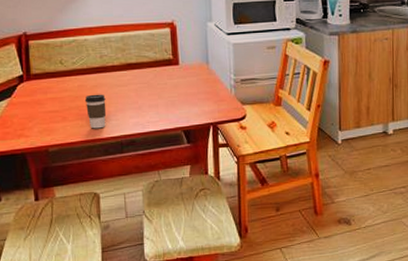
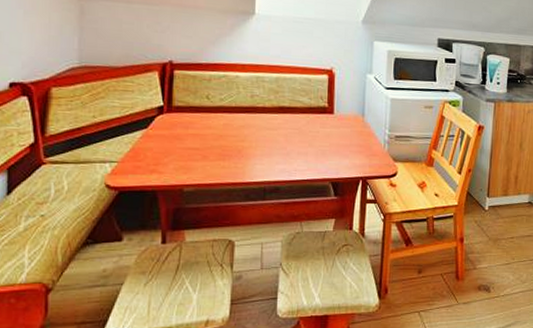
coffee cup: present [84,94,106,129] -> none [229,135,252,172]

